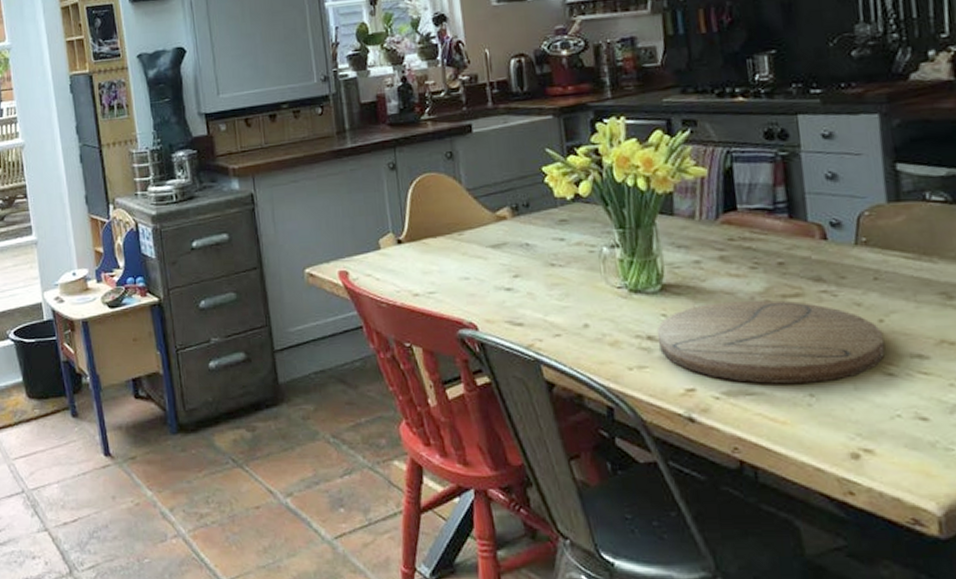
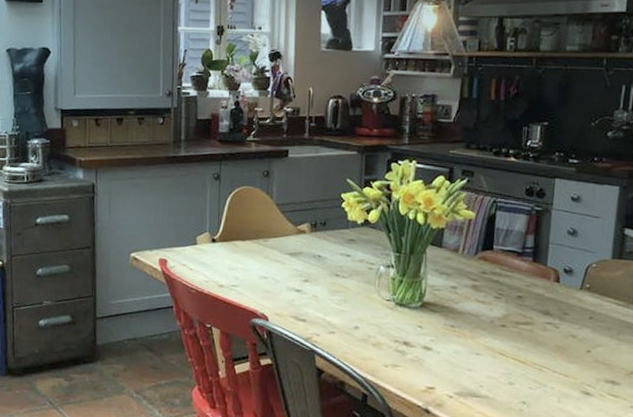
cutting board: present [658,300,885,384] -> none [412,322,588,394]

